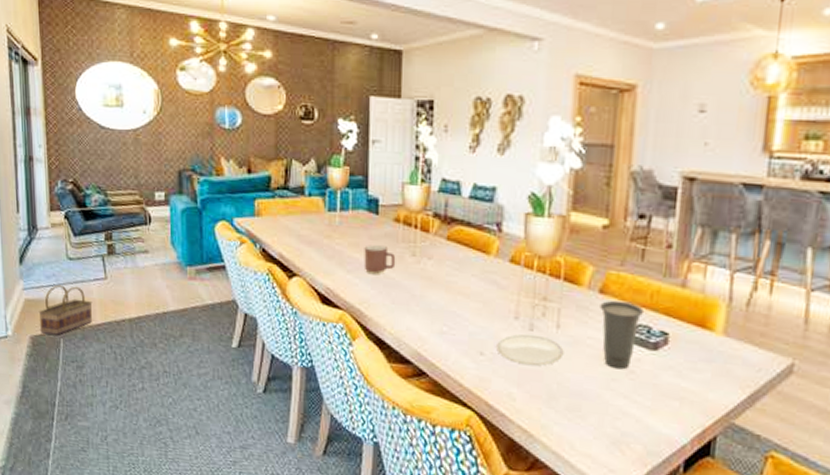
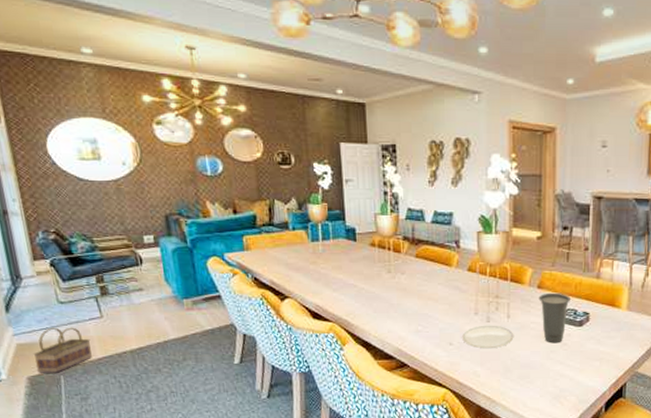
mug: present [364,244,396,274] -> none [346,265,375,290]

